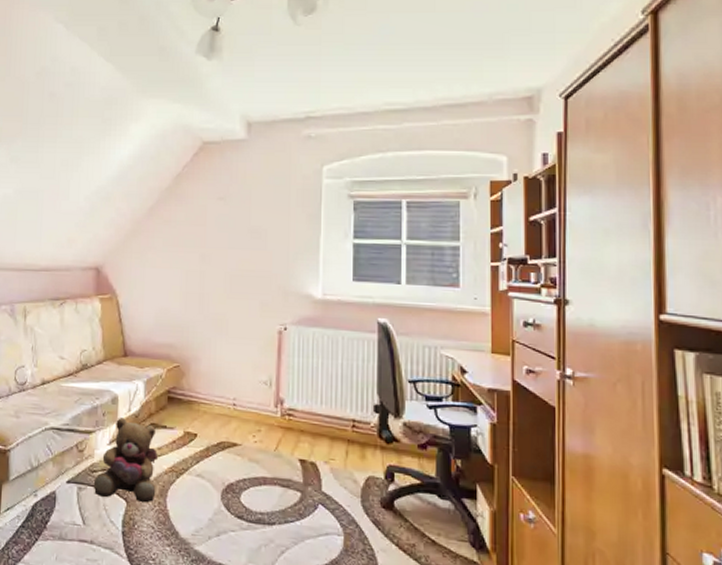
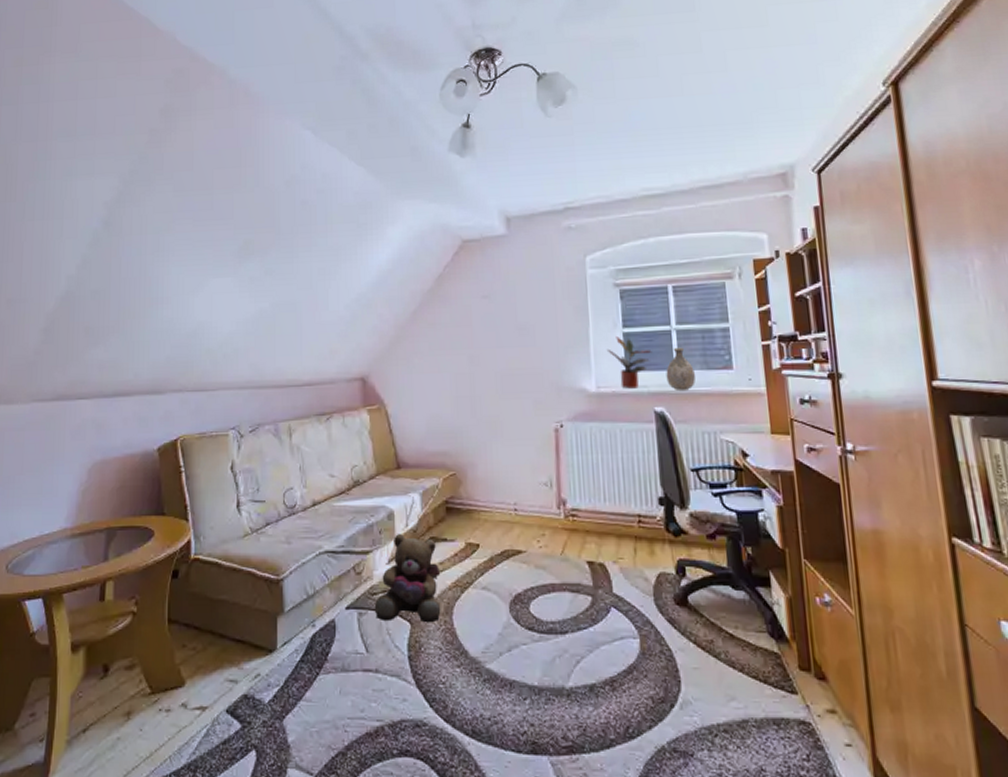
potted plant: none [335,247,381,299] -> present [606,337,652,389]
vase: none [392,262,421,305] -> present [666,347,695,392]

